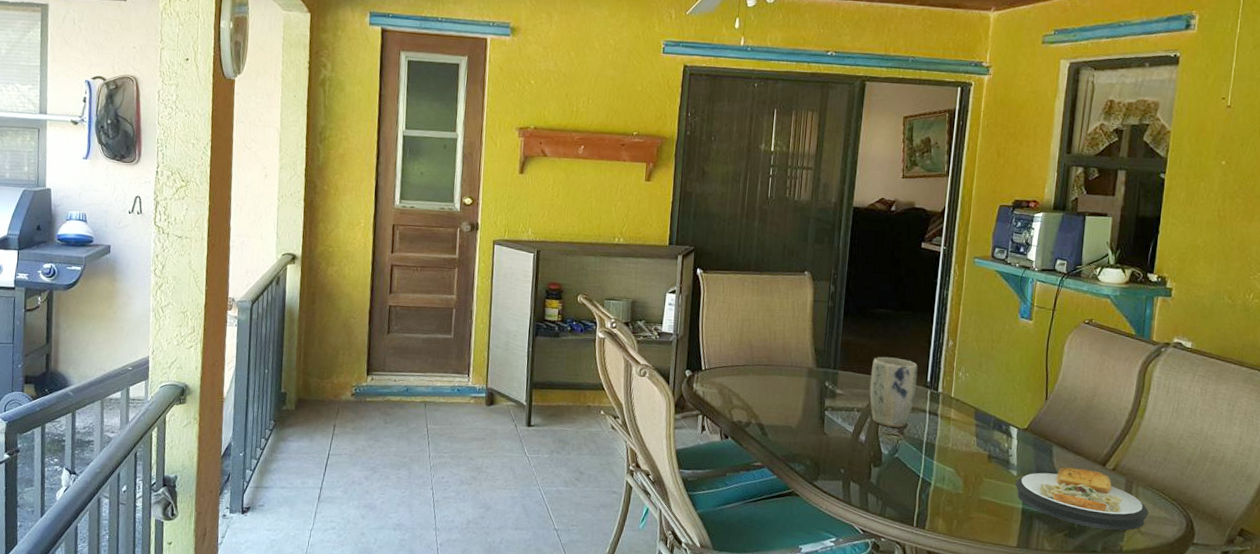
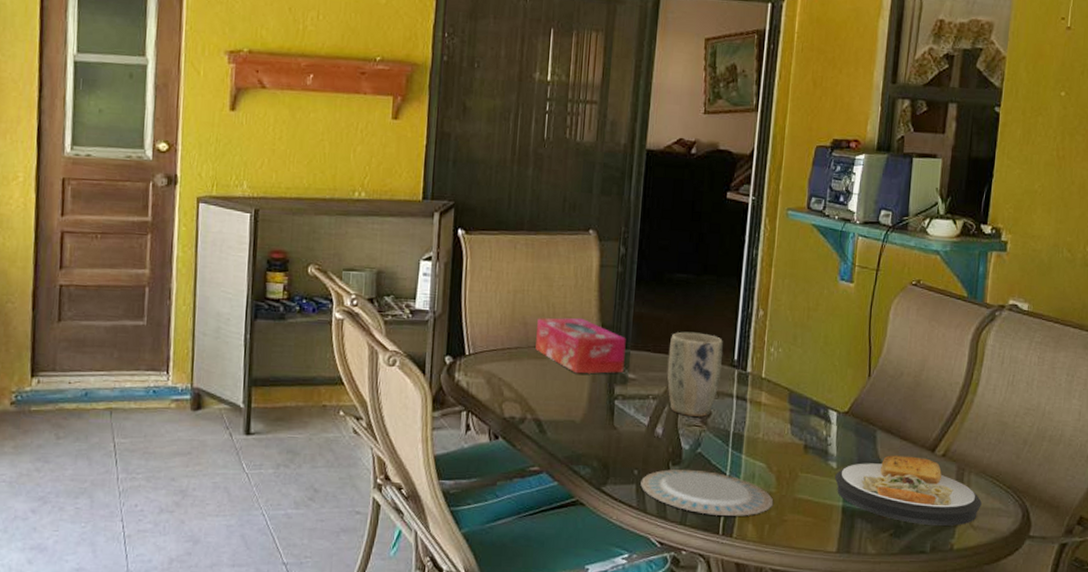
tissue box: none [759,342,835,389] -> present [535,317,626,374]
plate: none [846,469,961,512] -> present [640,468,774,516]

